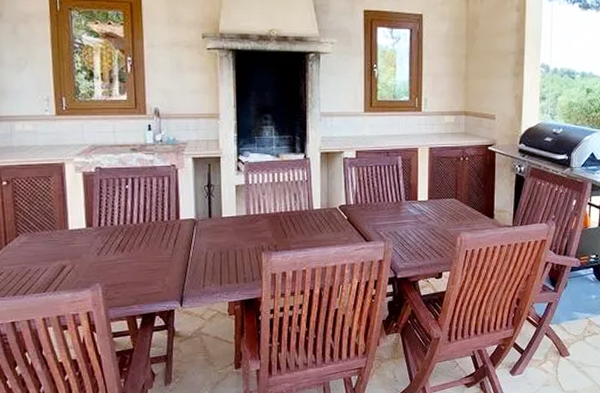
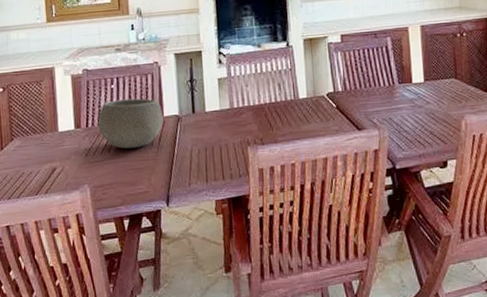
bowl: none [111,200,179,249] -> present [98,98,163,149]

